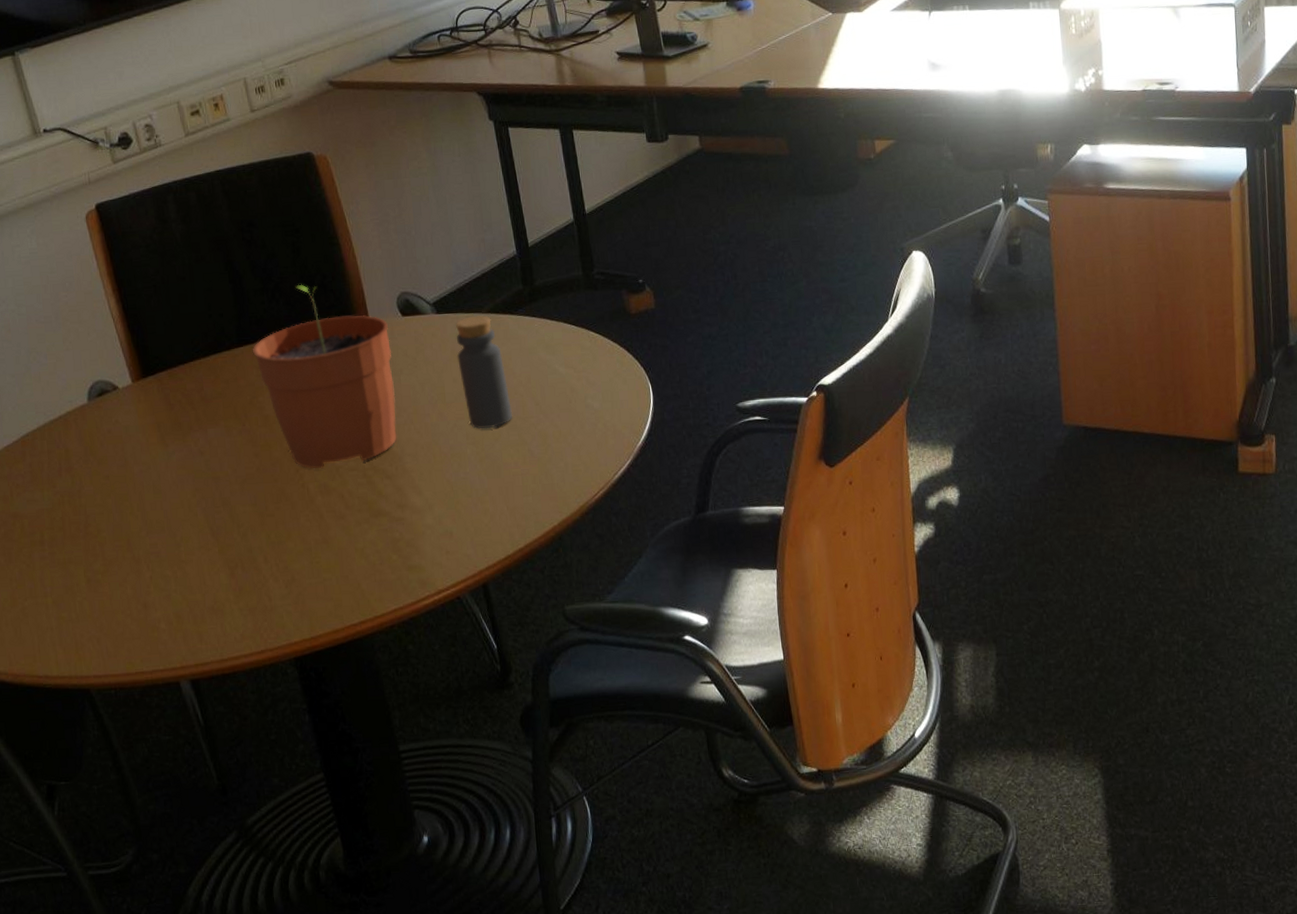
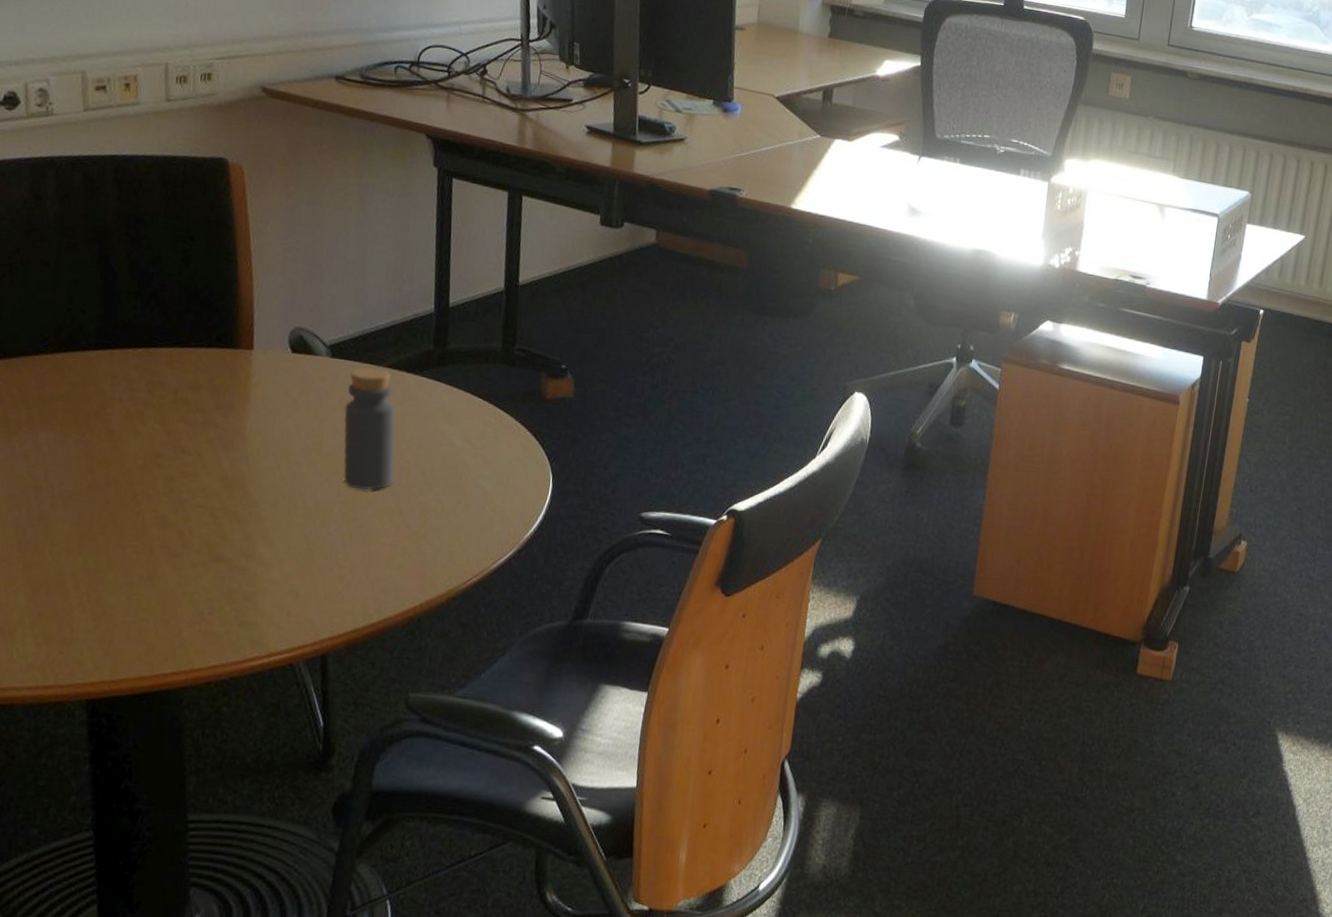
plant pot: present [252,284,397,469] -> none [110,295,274,500]

